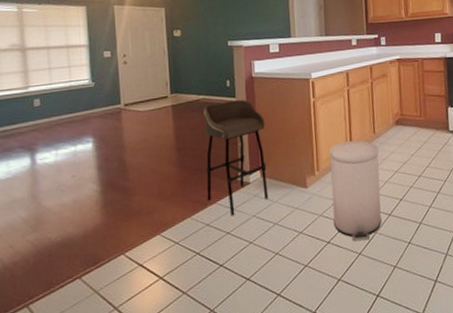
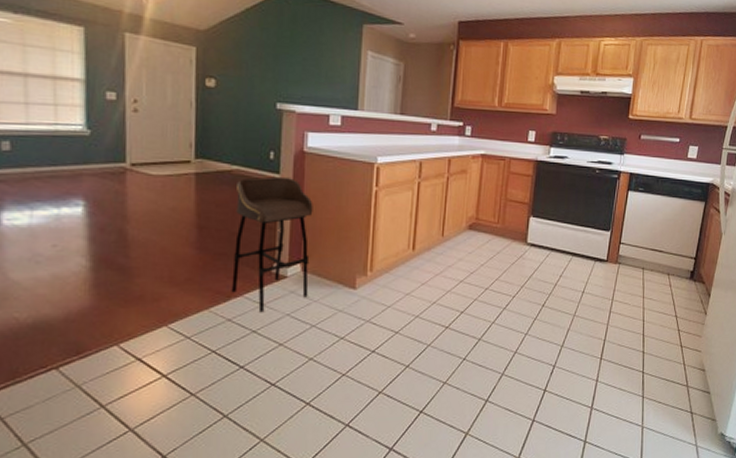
pedal bin: present [329,140,382,242] -> none [382,241,444,353]

